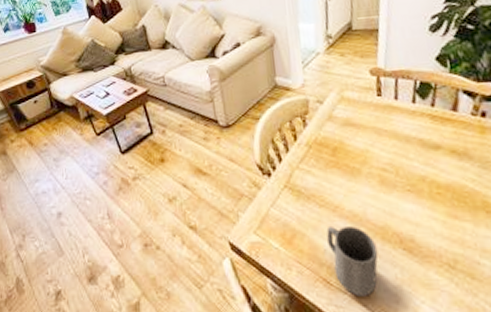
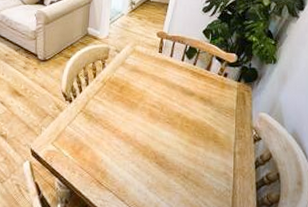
mug: present [326,226,378,296] -> none [105,143,139,194]

